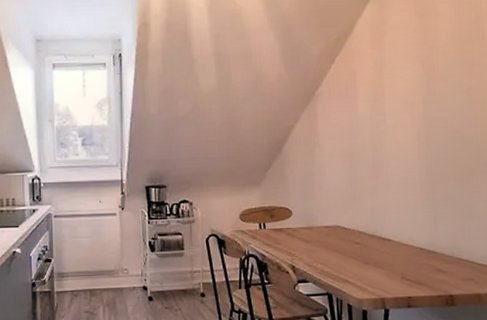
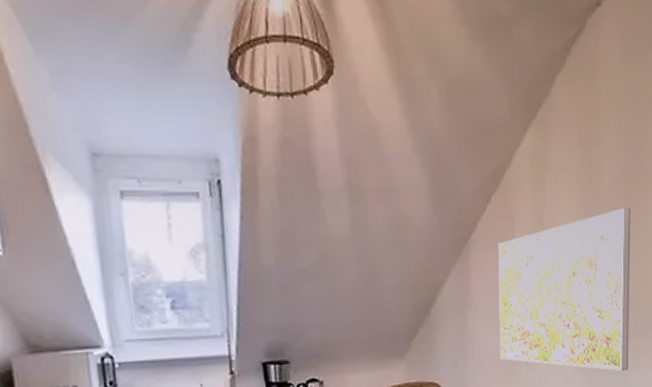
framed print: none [342,63,472,204] -> present [498,208,631,371]

